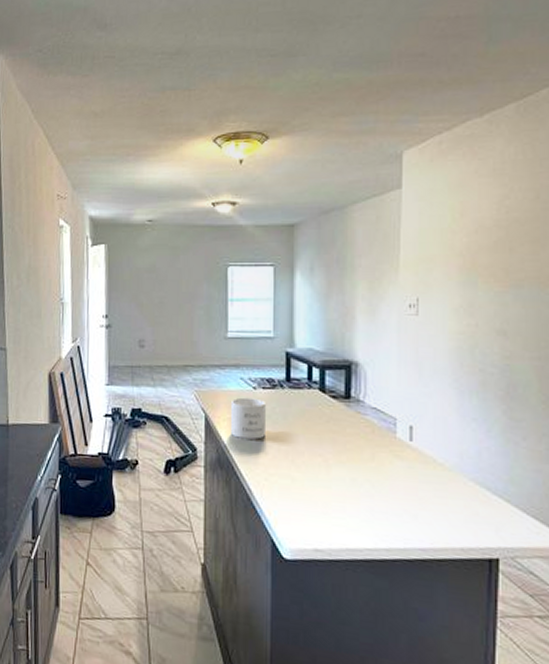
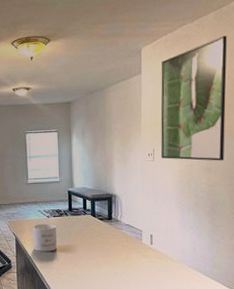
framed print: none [430,136,535,321] -> present [161,35,227,161]

